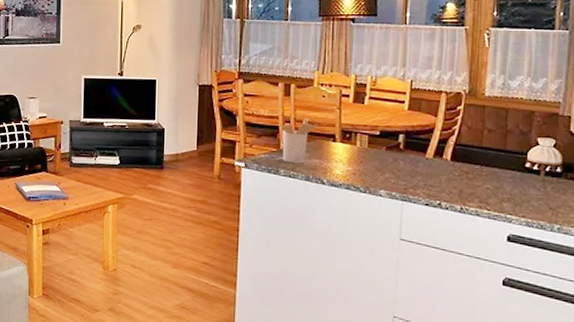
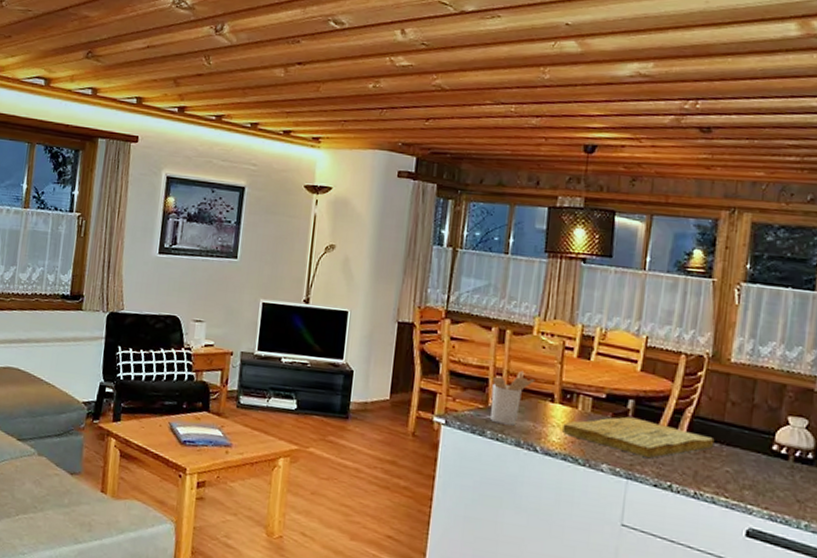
cutting board: none [345,149,475,182] -> present [562,416,715,458]

